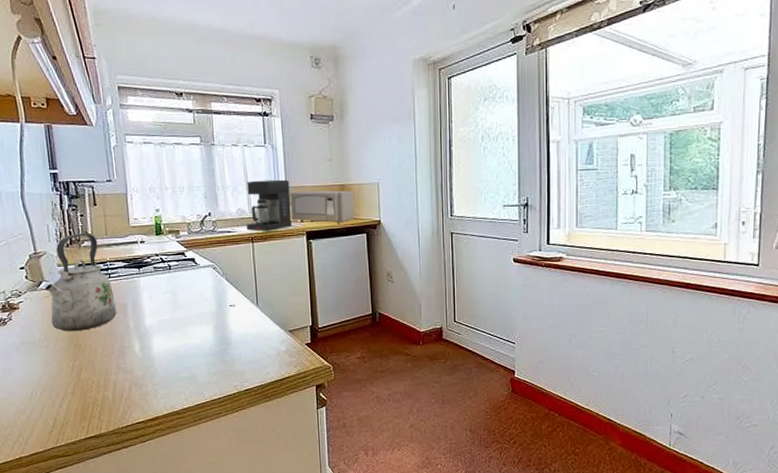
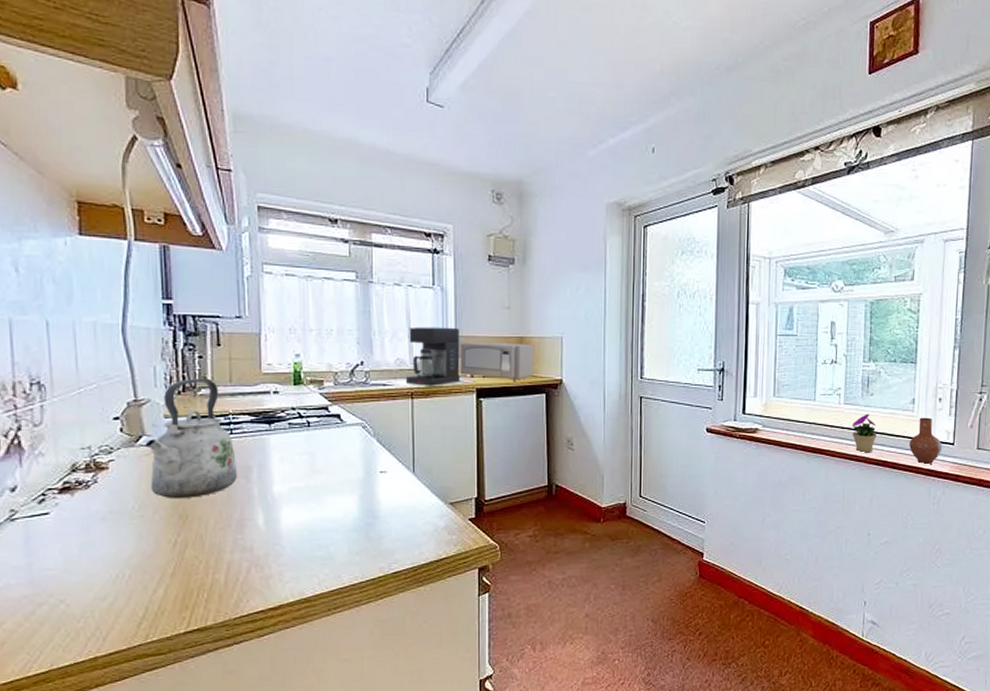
flower pot: none [653,239,679,276] -> present [851,413,876,453]
vase: none [713,240,747,285] -> present [909,417,943,464]

